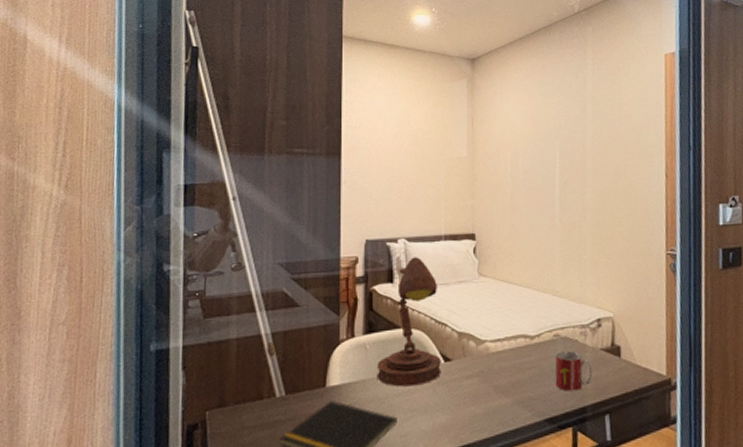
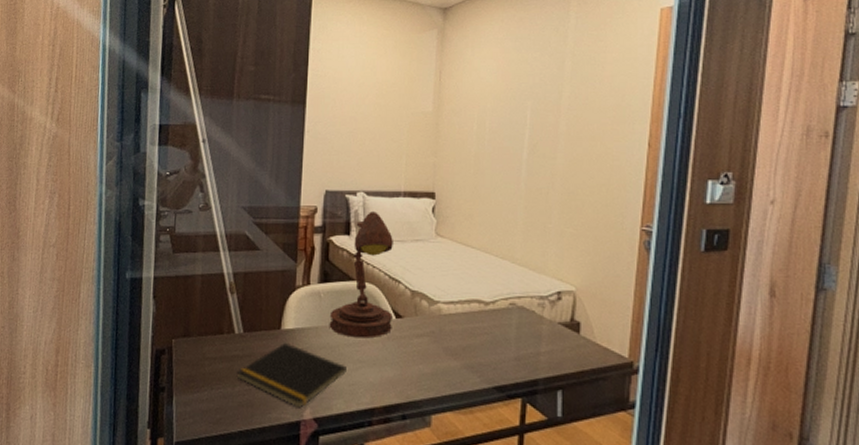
mug: present [555,351,593,391] -> none [507,321,548,362]

